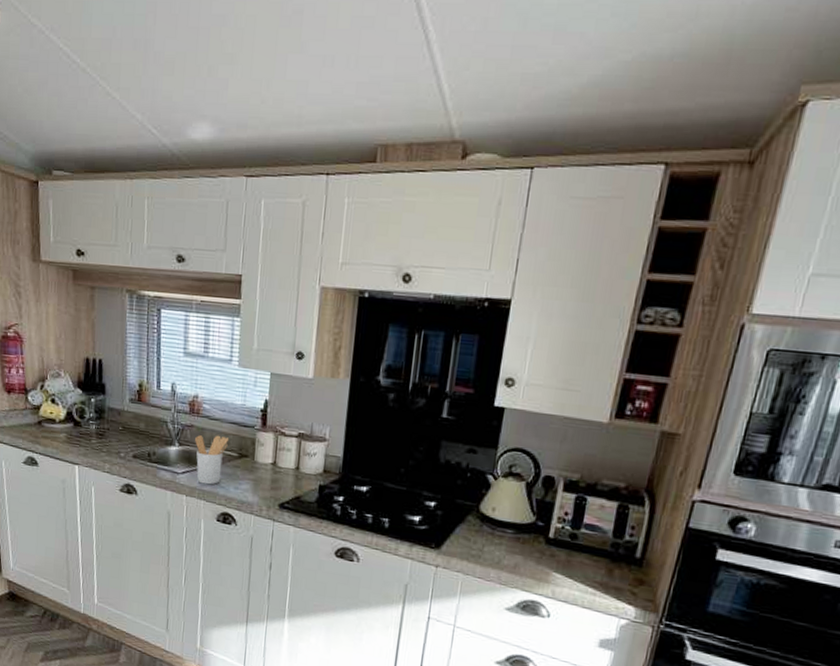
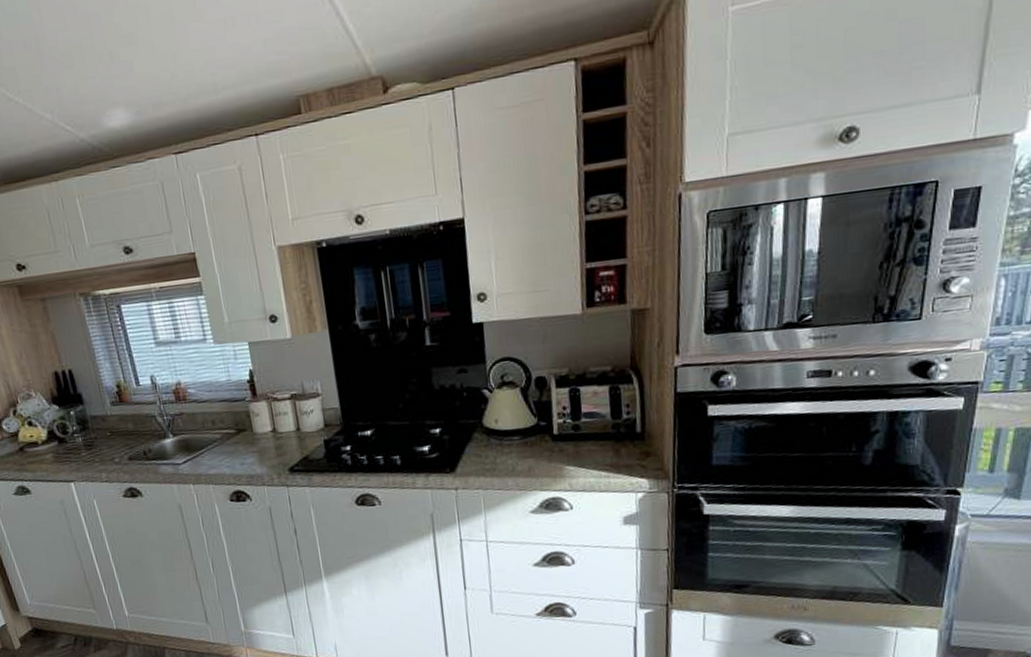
utensil holder: present [195,435,229,485] -> none [188,416,224,469]

